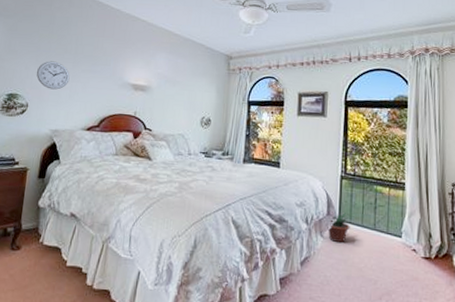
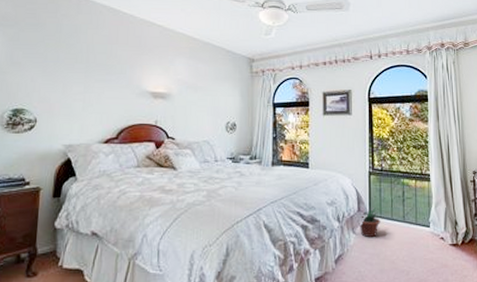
wall clock: present [36,61,70,90] -> none [44,72,82,102]

